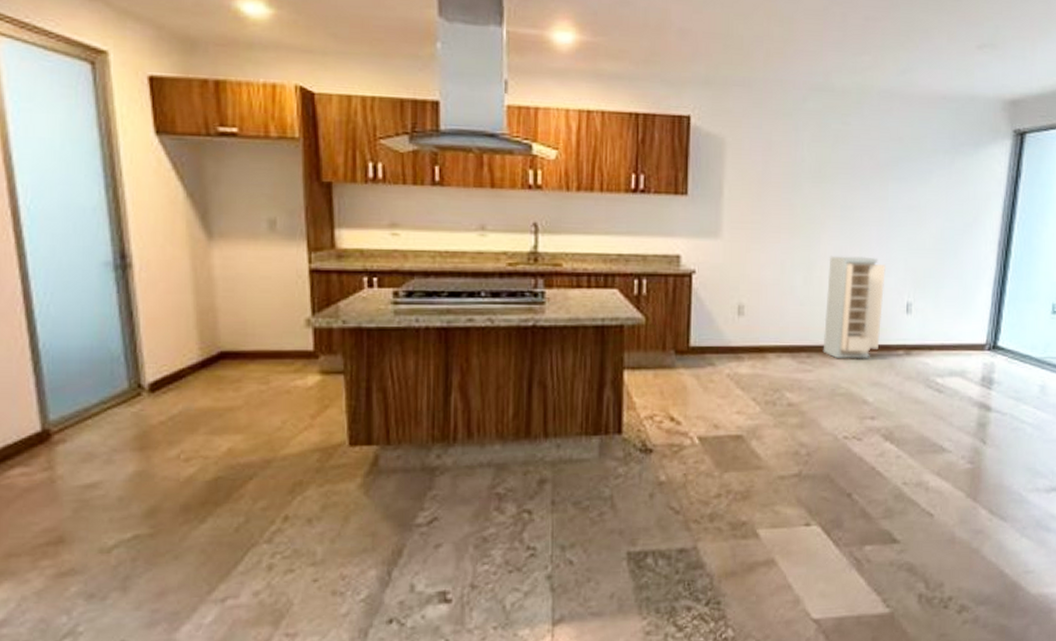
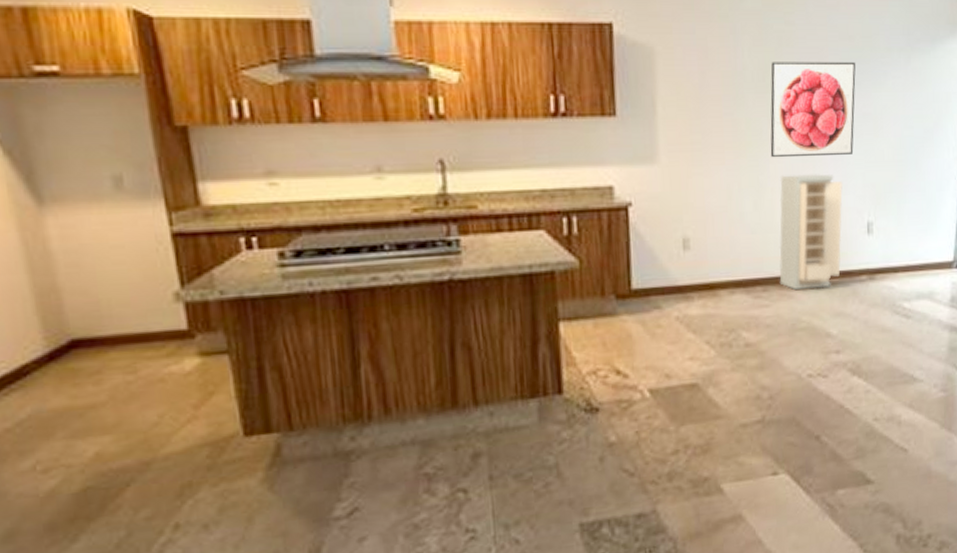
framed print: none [822,156,903,241] -> present [770,61,856,158]

